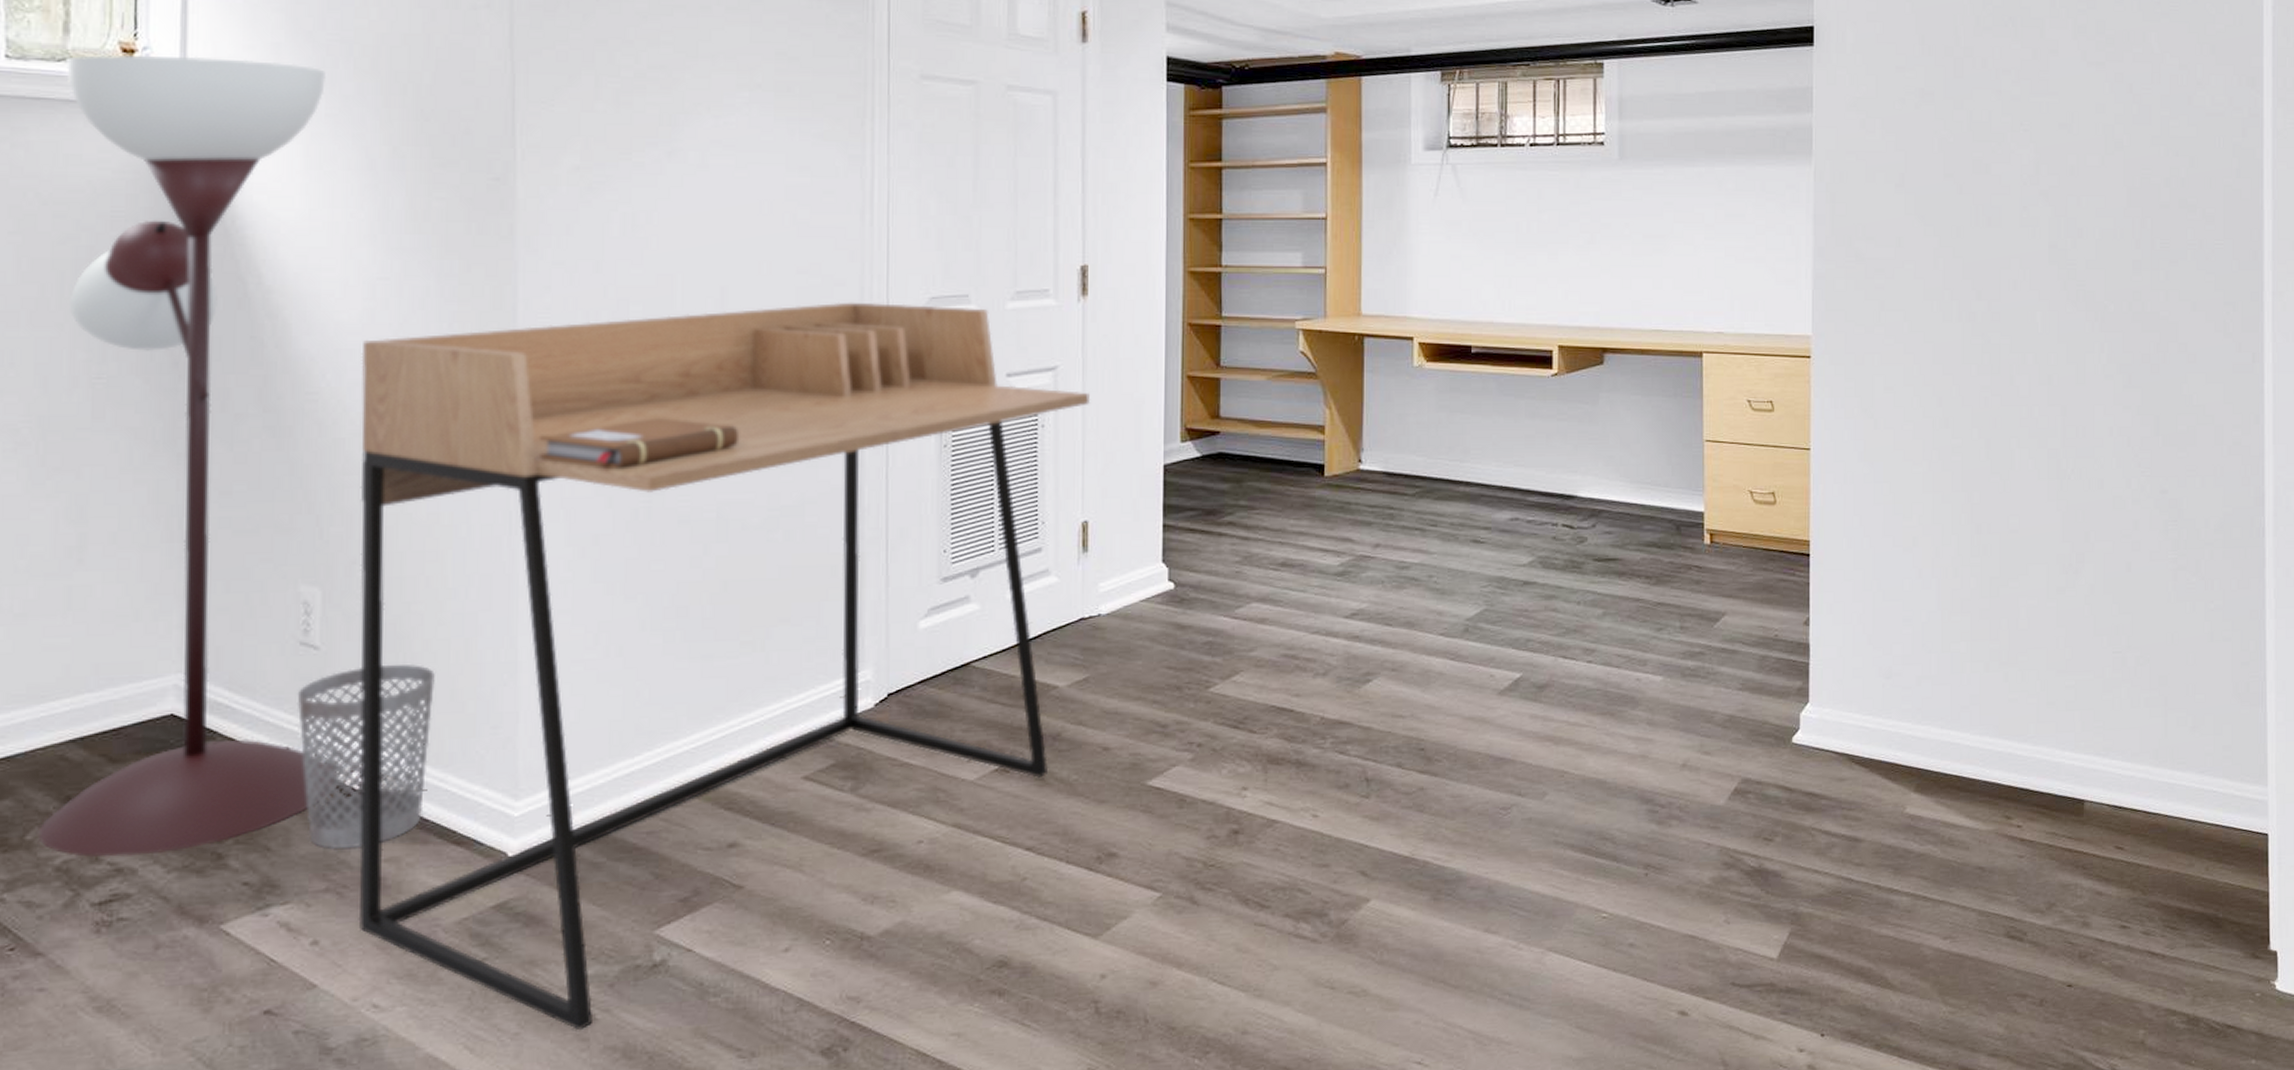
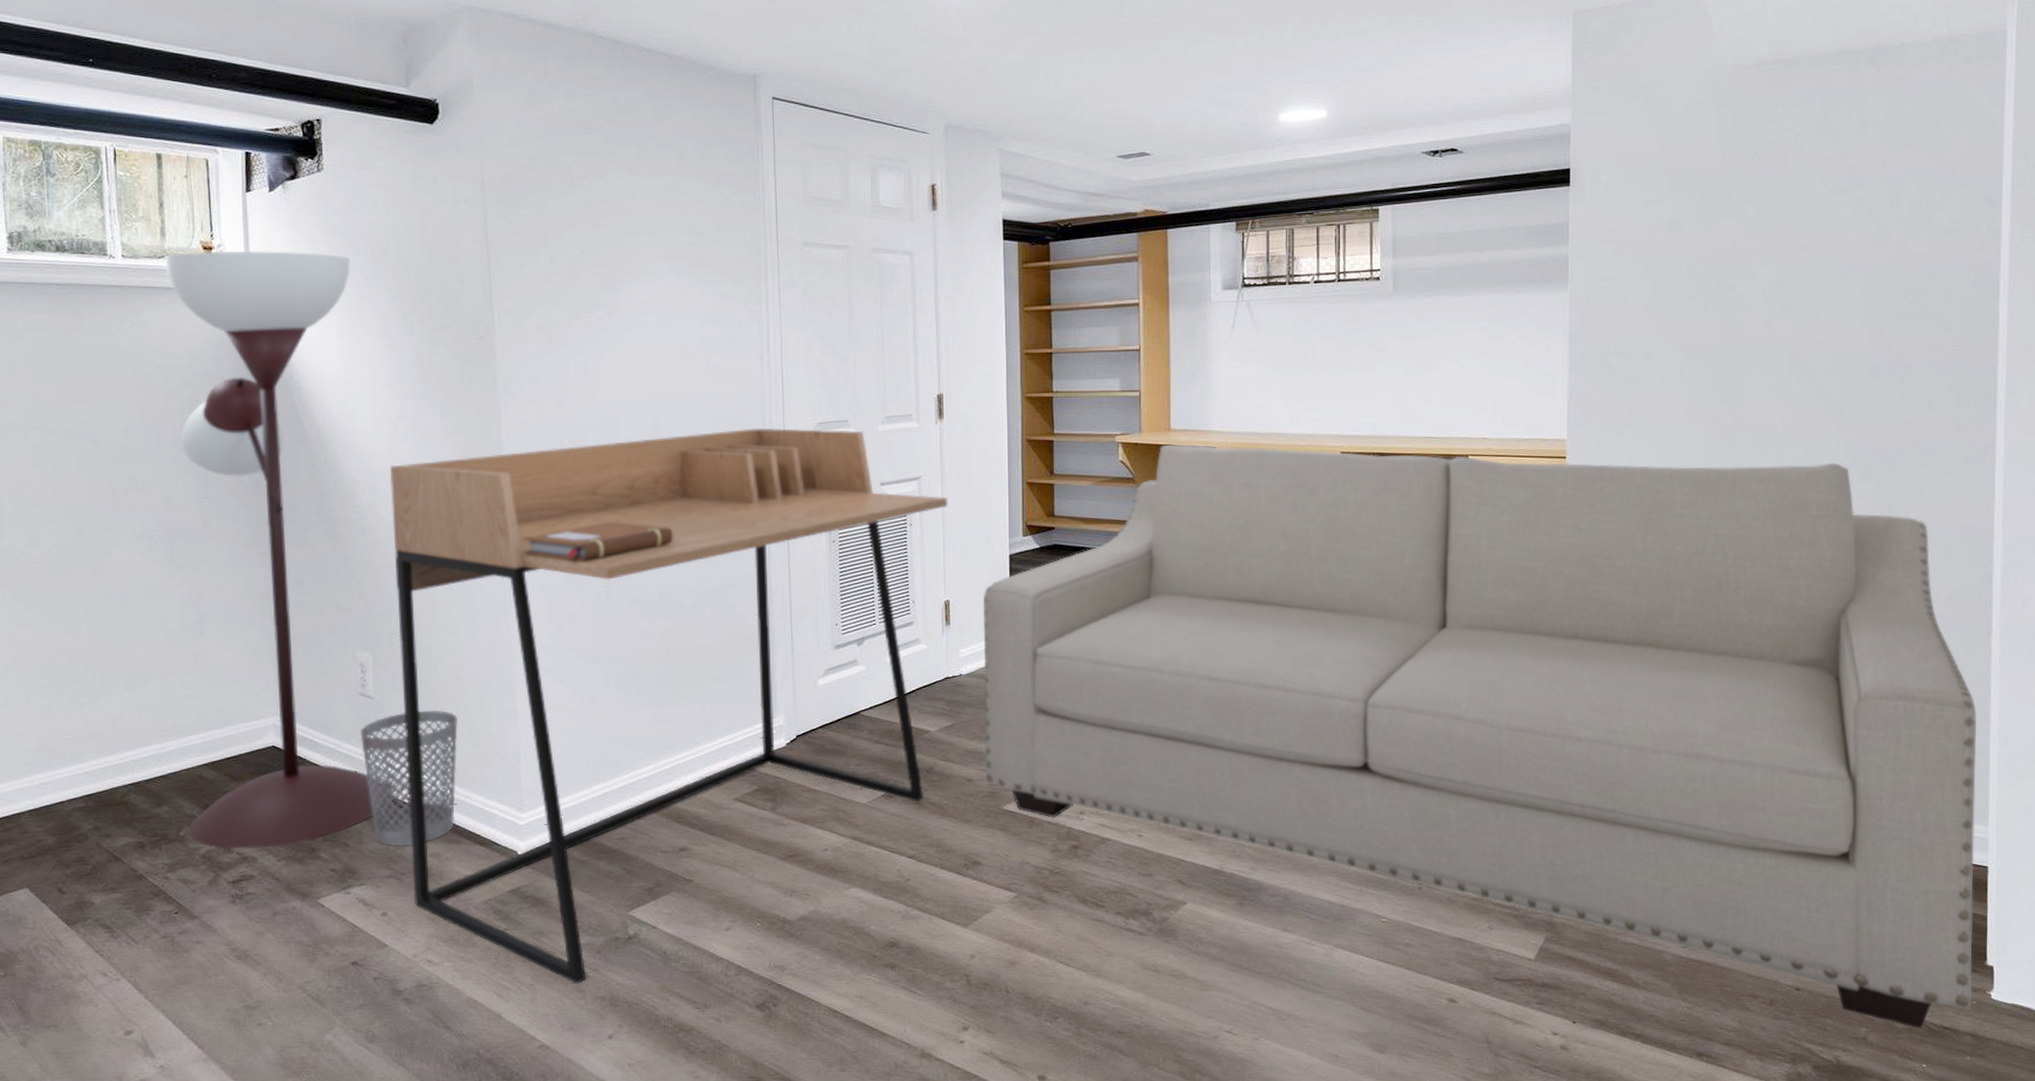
sofa: none [1127,332,2256,1028] -> present [983,444,1977,1029]

